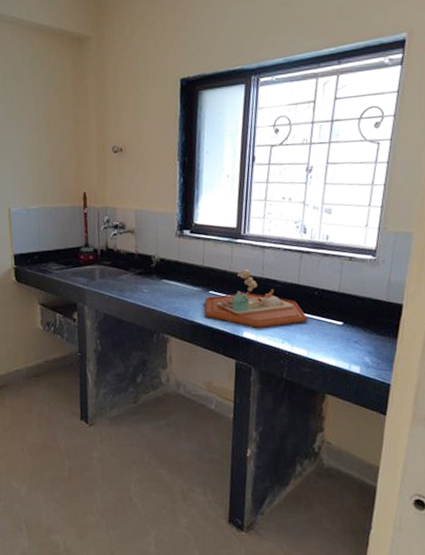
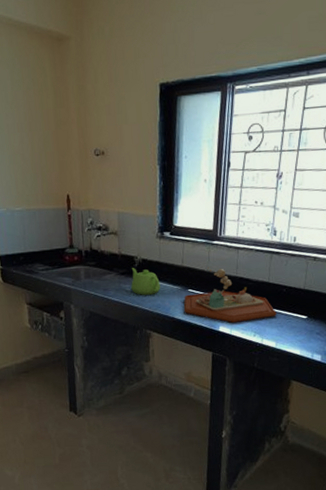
teapot: none [148,268,179,297] -> present [131,268,161,295]

